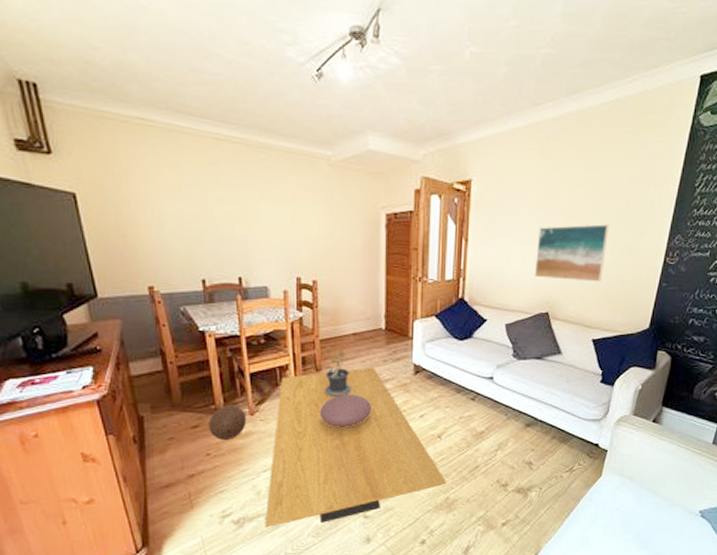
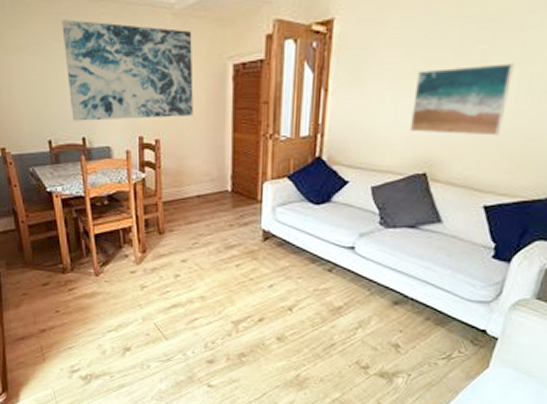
ball: present [209,405,247,440] -> none [57,265,92,299]
wall art: none [219,162,349,261] -> present [62,19,194,121]
coffee table: present [265,367,446,528] -> none [110,231,297,388]
decorative bowl: present [319,394,372,427] -> none [162,258,216,293]
potted plant: present [325,349,351,397] -> none [168,212,195,261]

